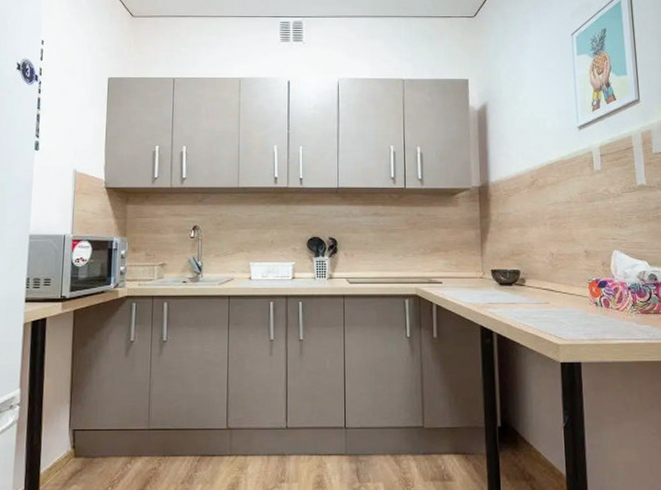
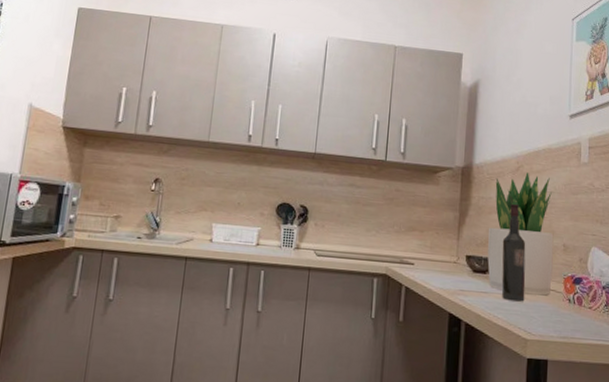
planter: none [510,186,577,301] -> present [487,172,554,296]
wine bottle: none [525,217,553,309] -> present [501,204,526,302]

